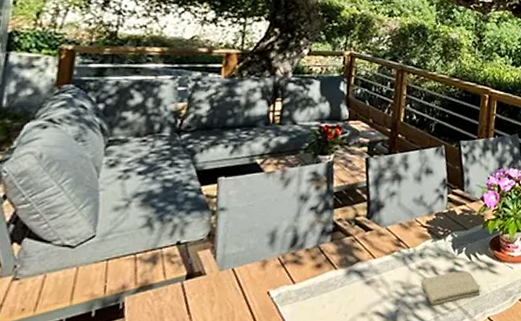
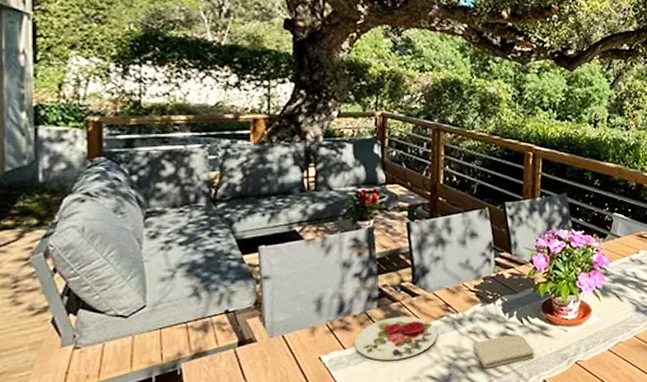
plate: none [304,251,388,296] -> present [355,316,438,360]

